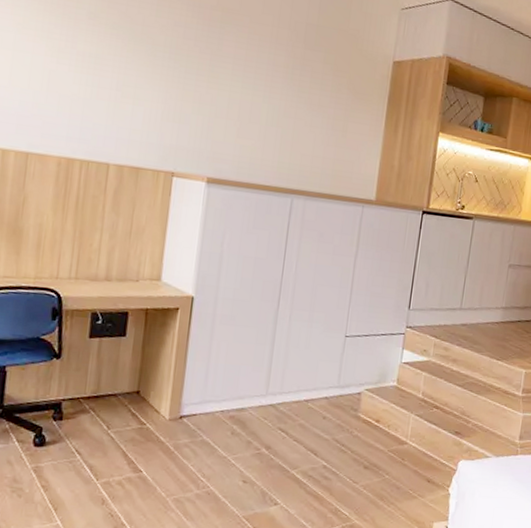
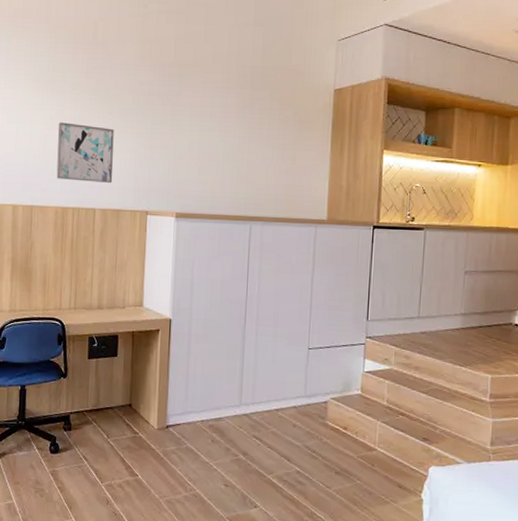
wall art: none [61,56,139,136] -> present [56,122,114,184]

